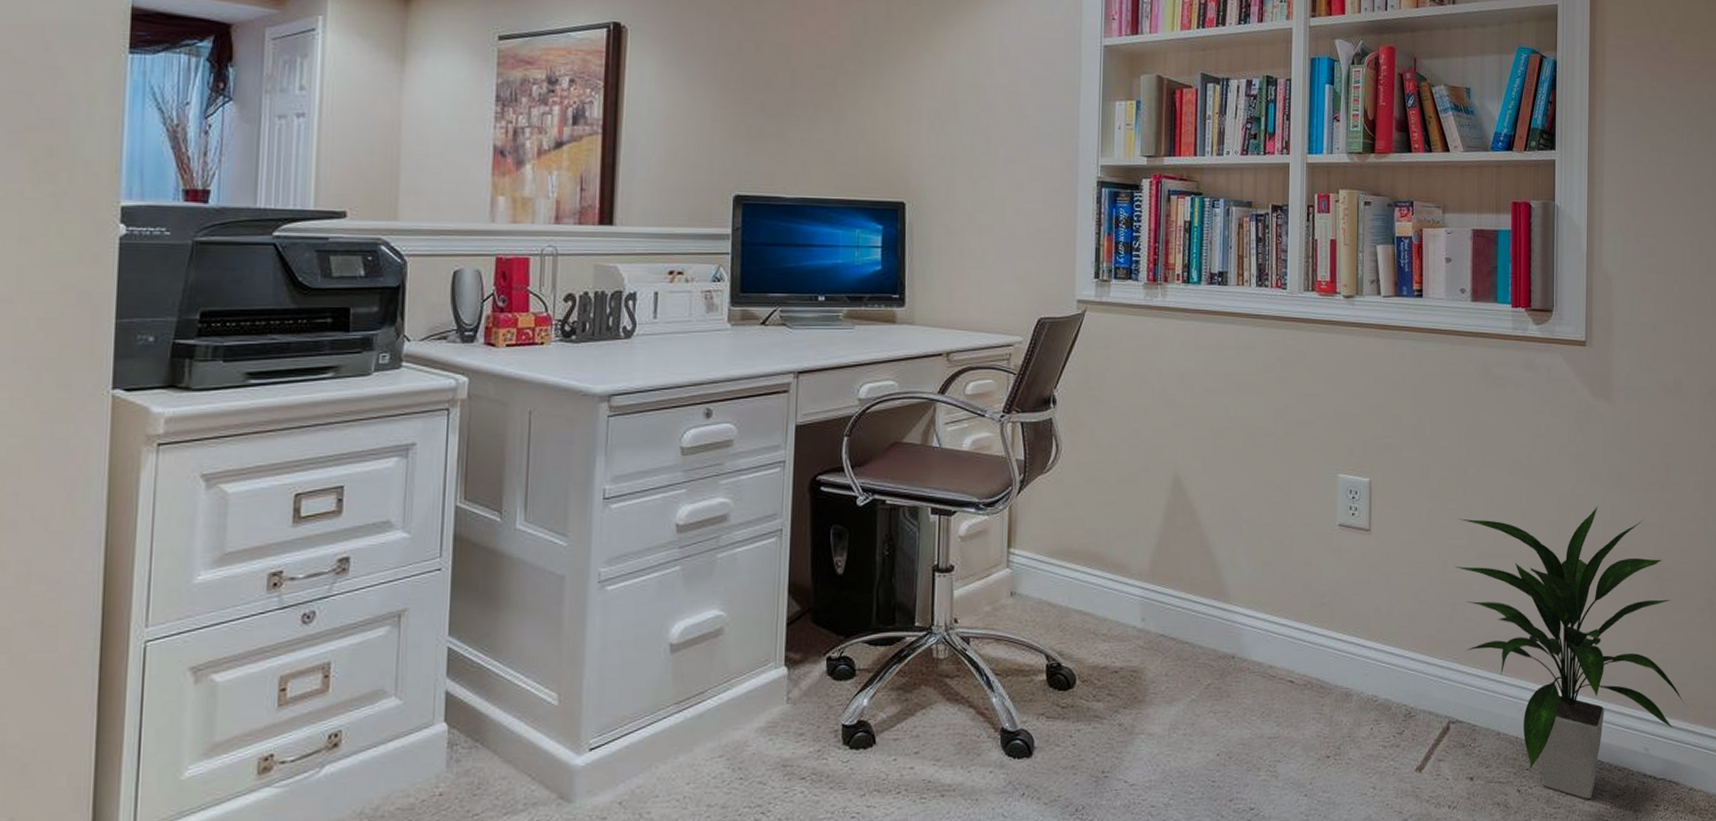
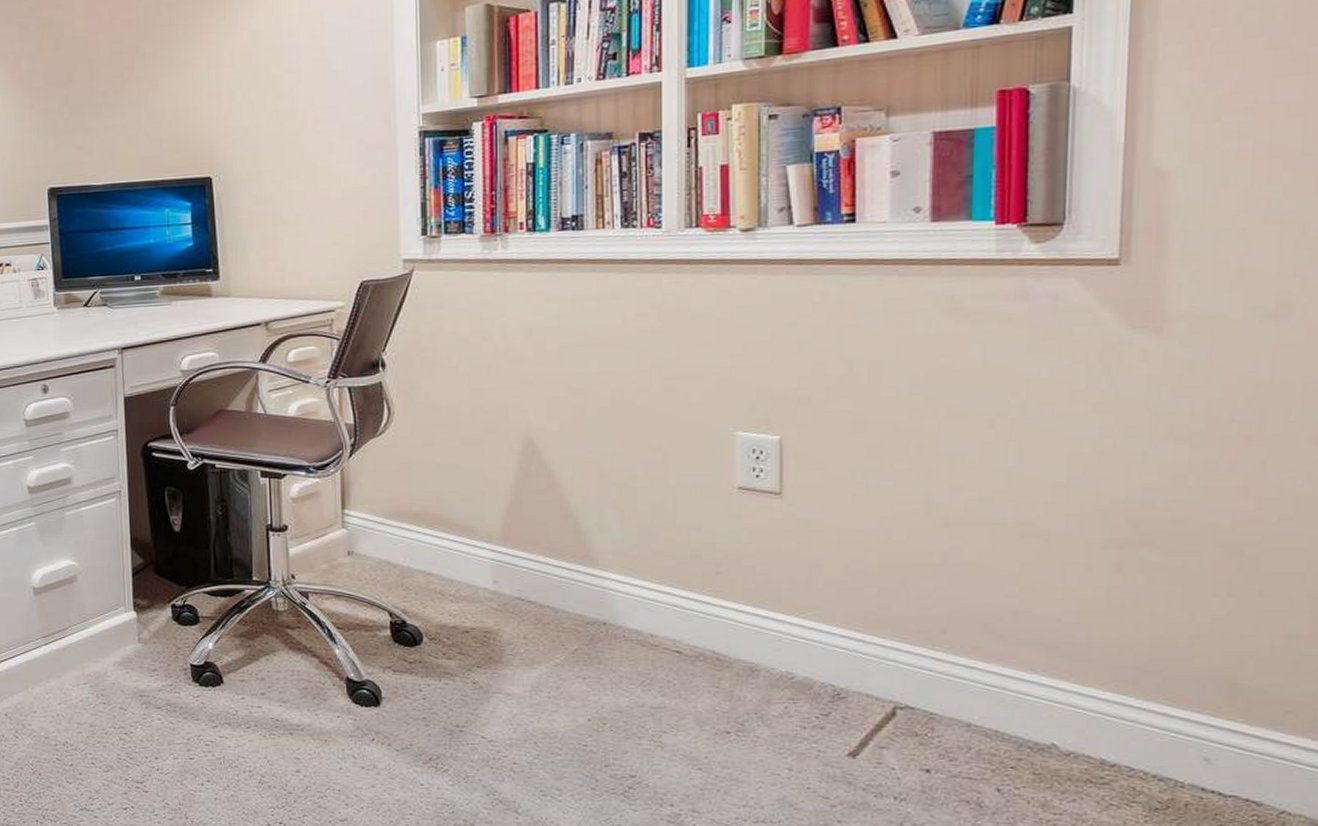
indoor plant: present [1454,505,1685,799] -> none [903,464,1278,809]

